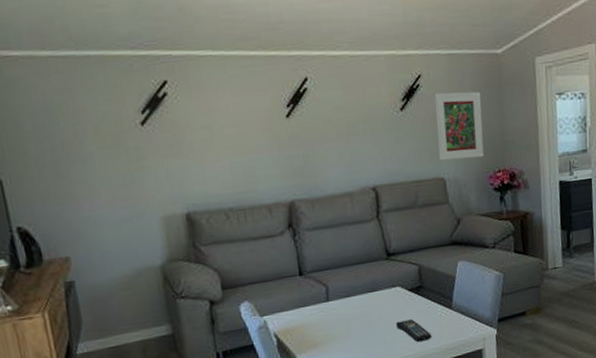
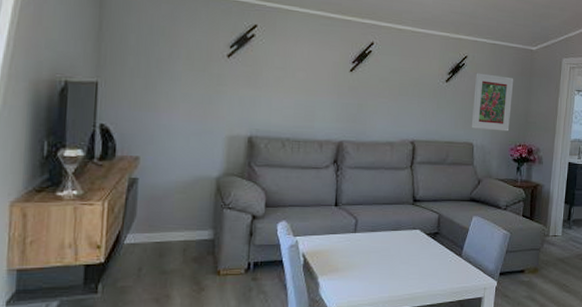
remote control: present [396,319,432,343] -> none [411,260,440,282]

